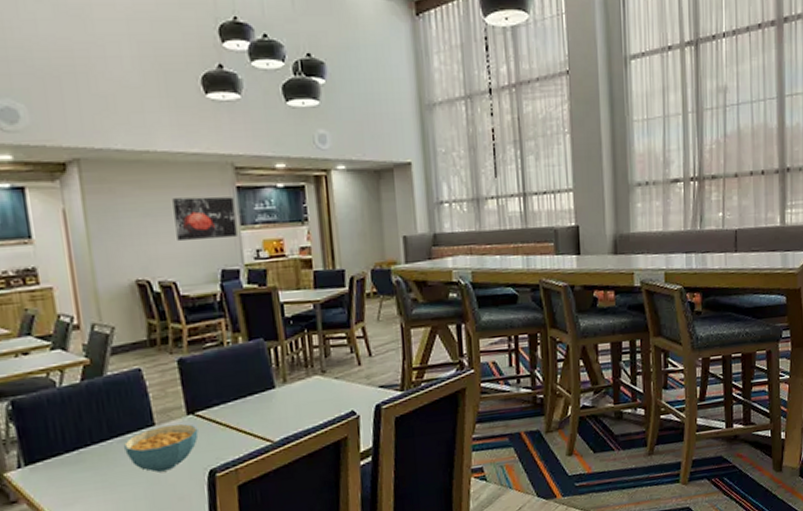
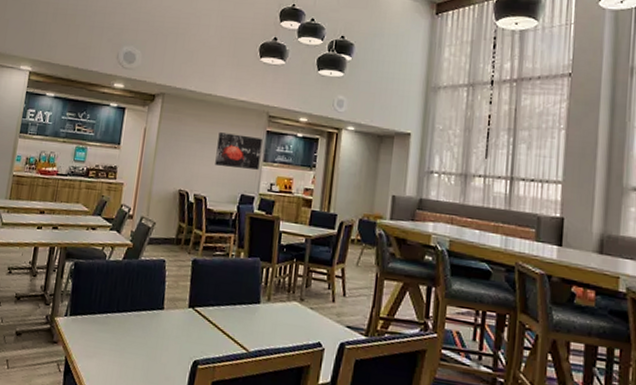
cereal bowl: present [124,423,199,472] -> none [138,311,194,351]

